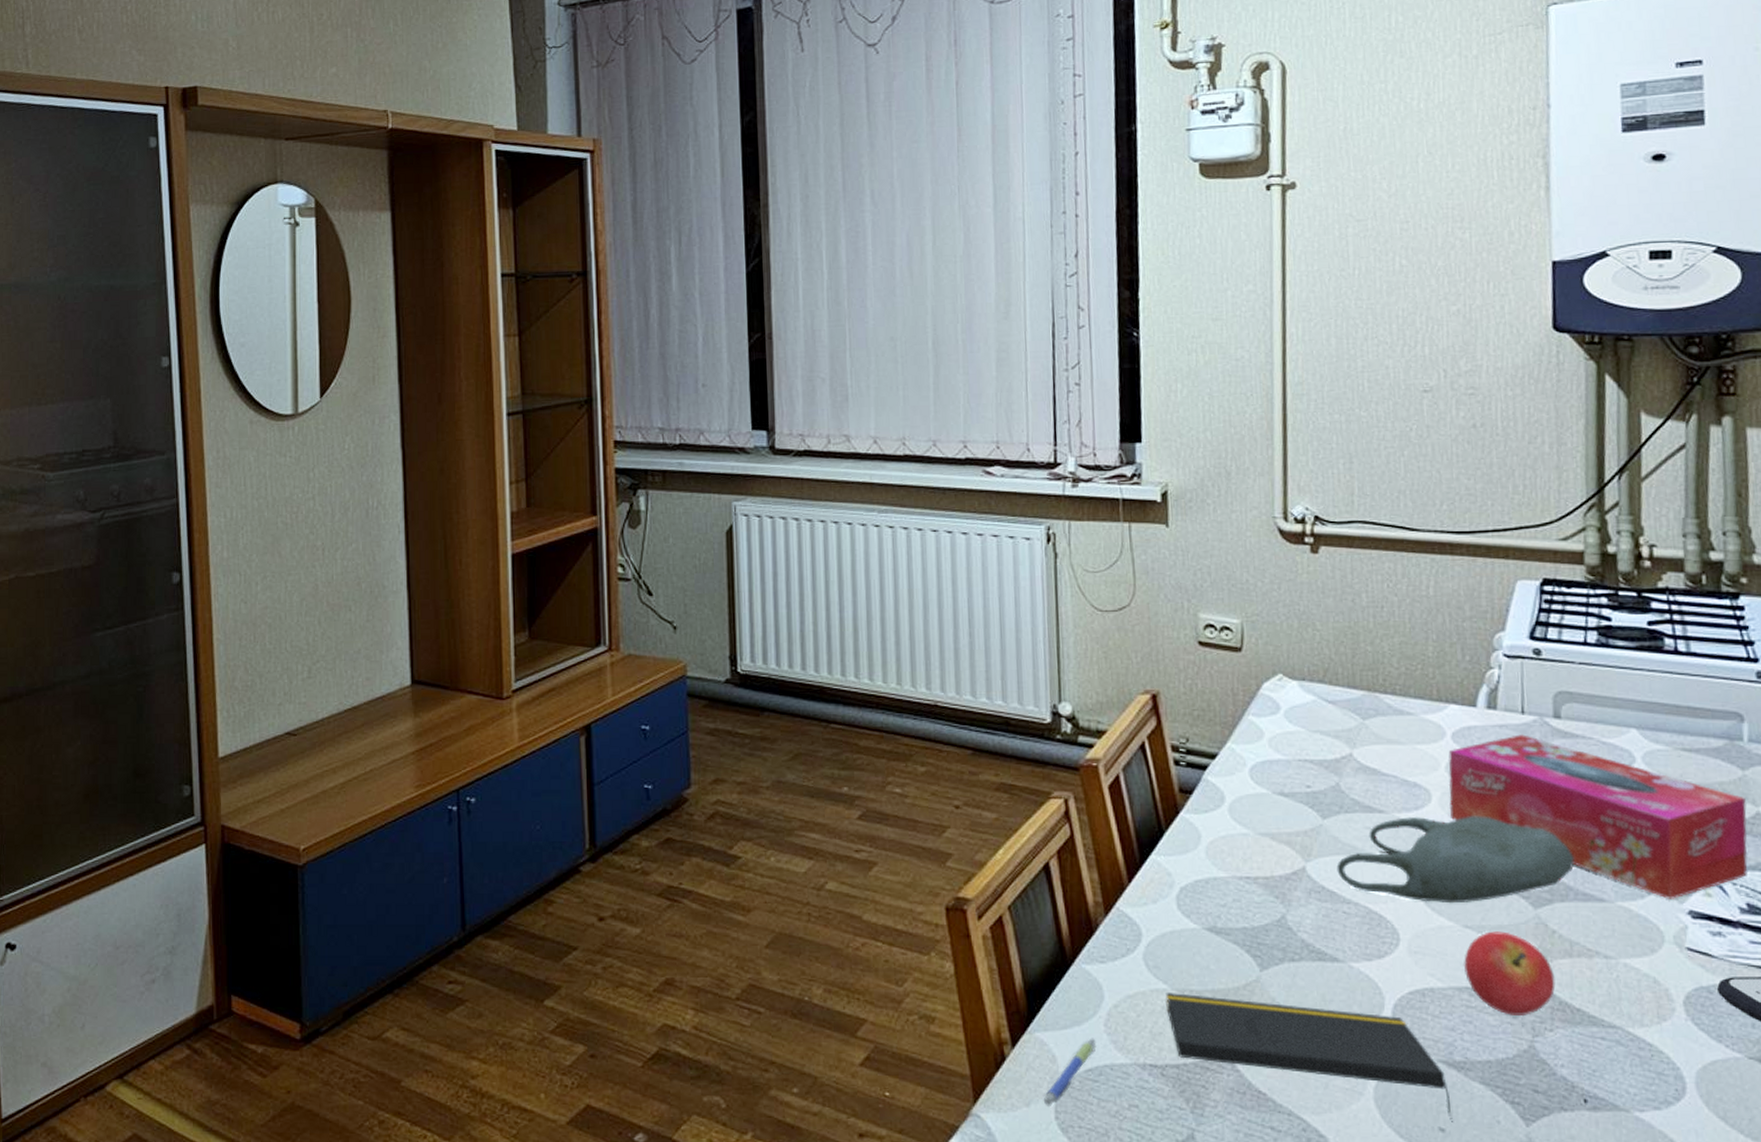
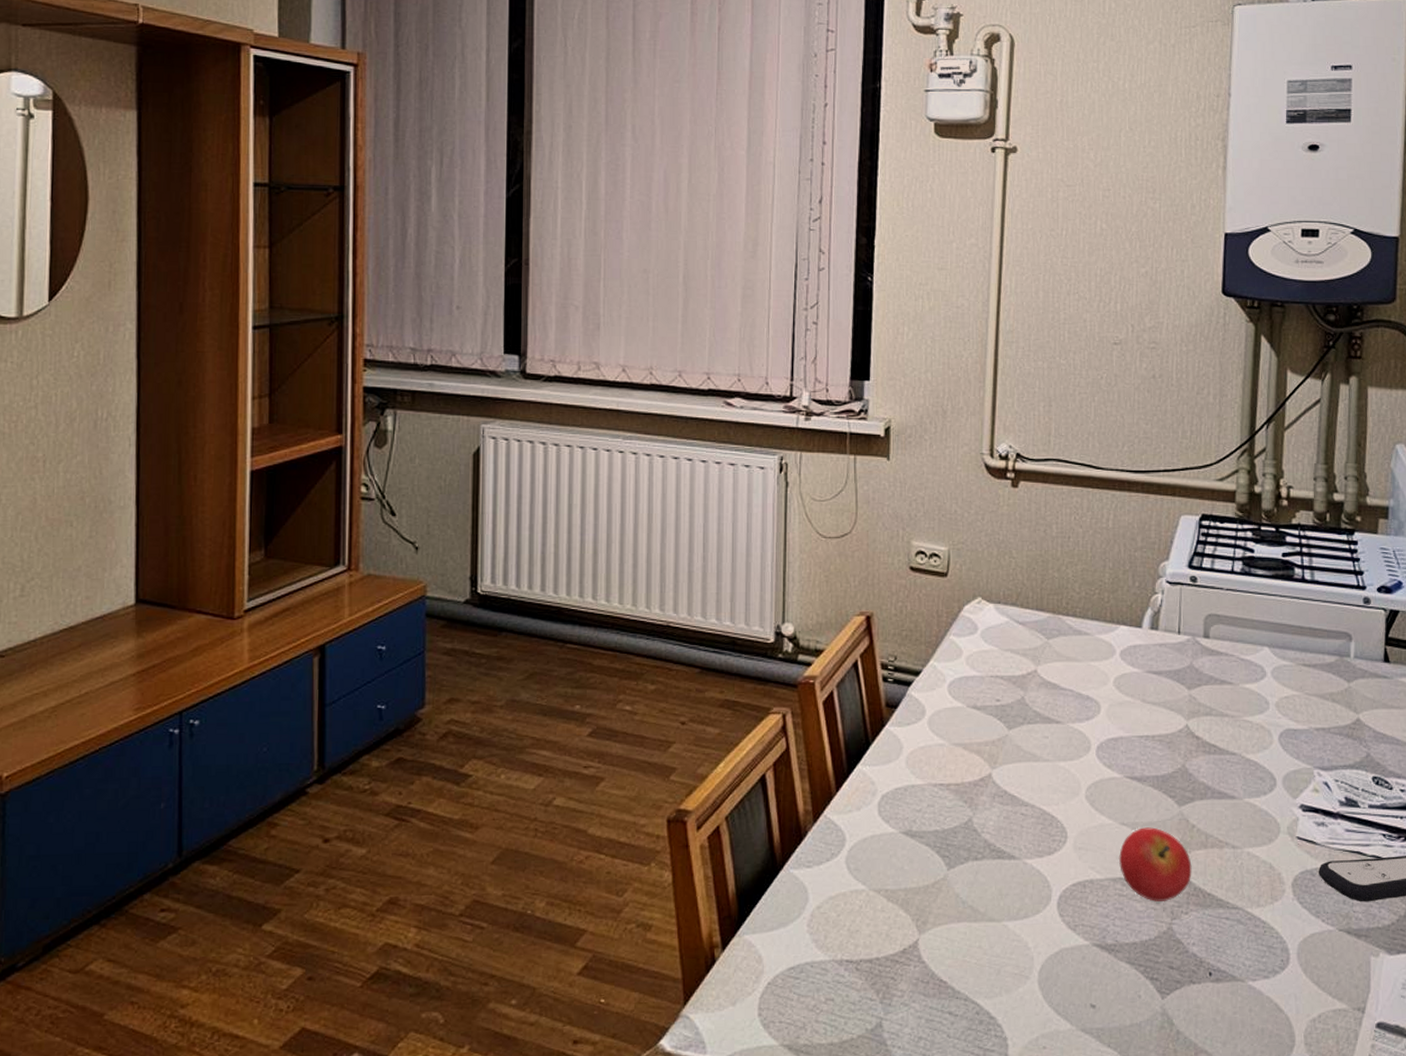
pen: present [1044,1038,1096,1106] -> none [749,938,799,1004]
notepad: present [1165,993,1454,1122] -> none [864,893,1103,999]
bowl: present [1336,815,1575,904] -> none [1018,725,1213,804]
tissue box: present [1448,734,1748,899] -> none [1114,652,1350,795]

